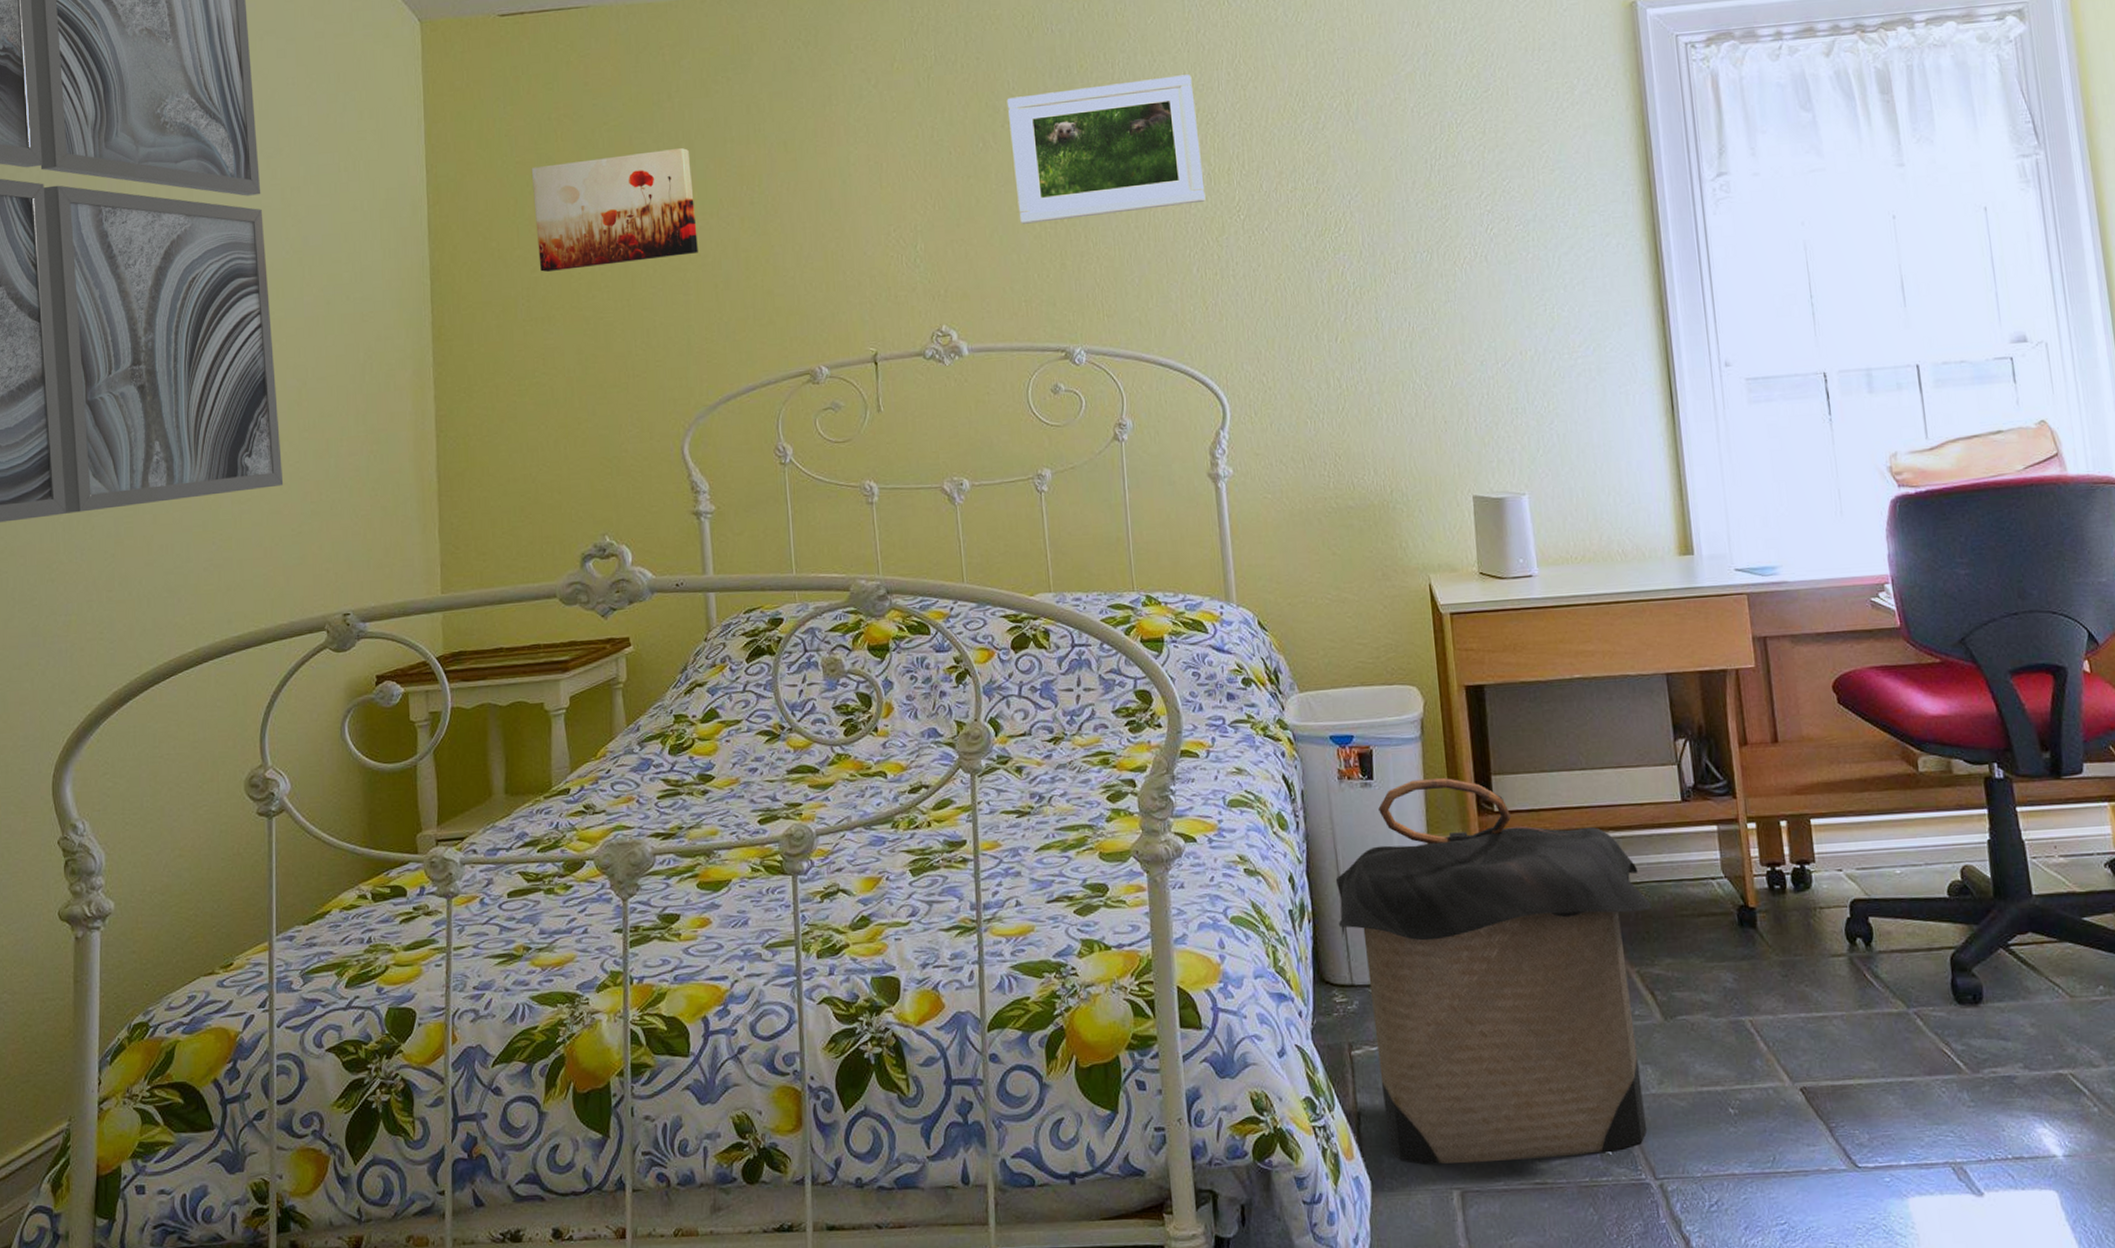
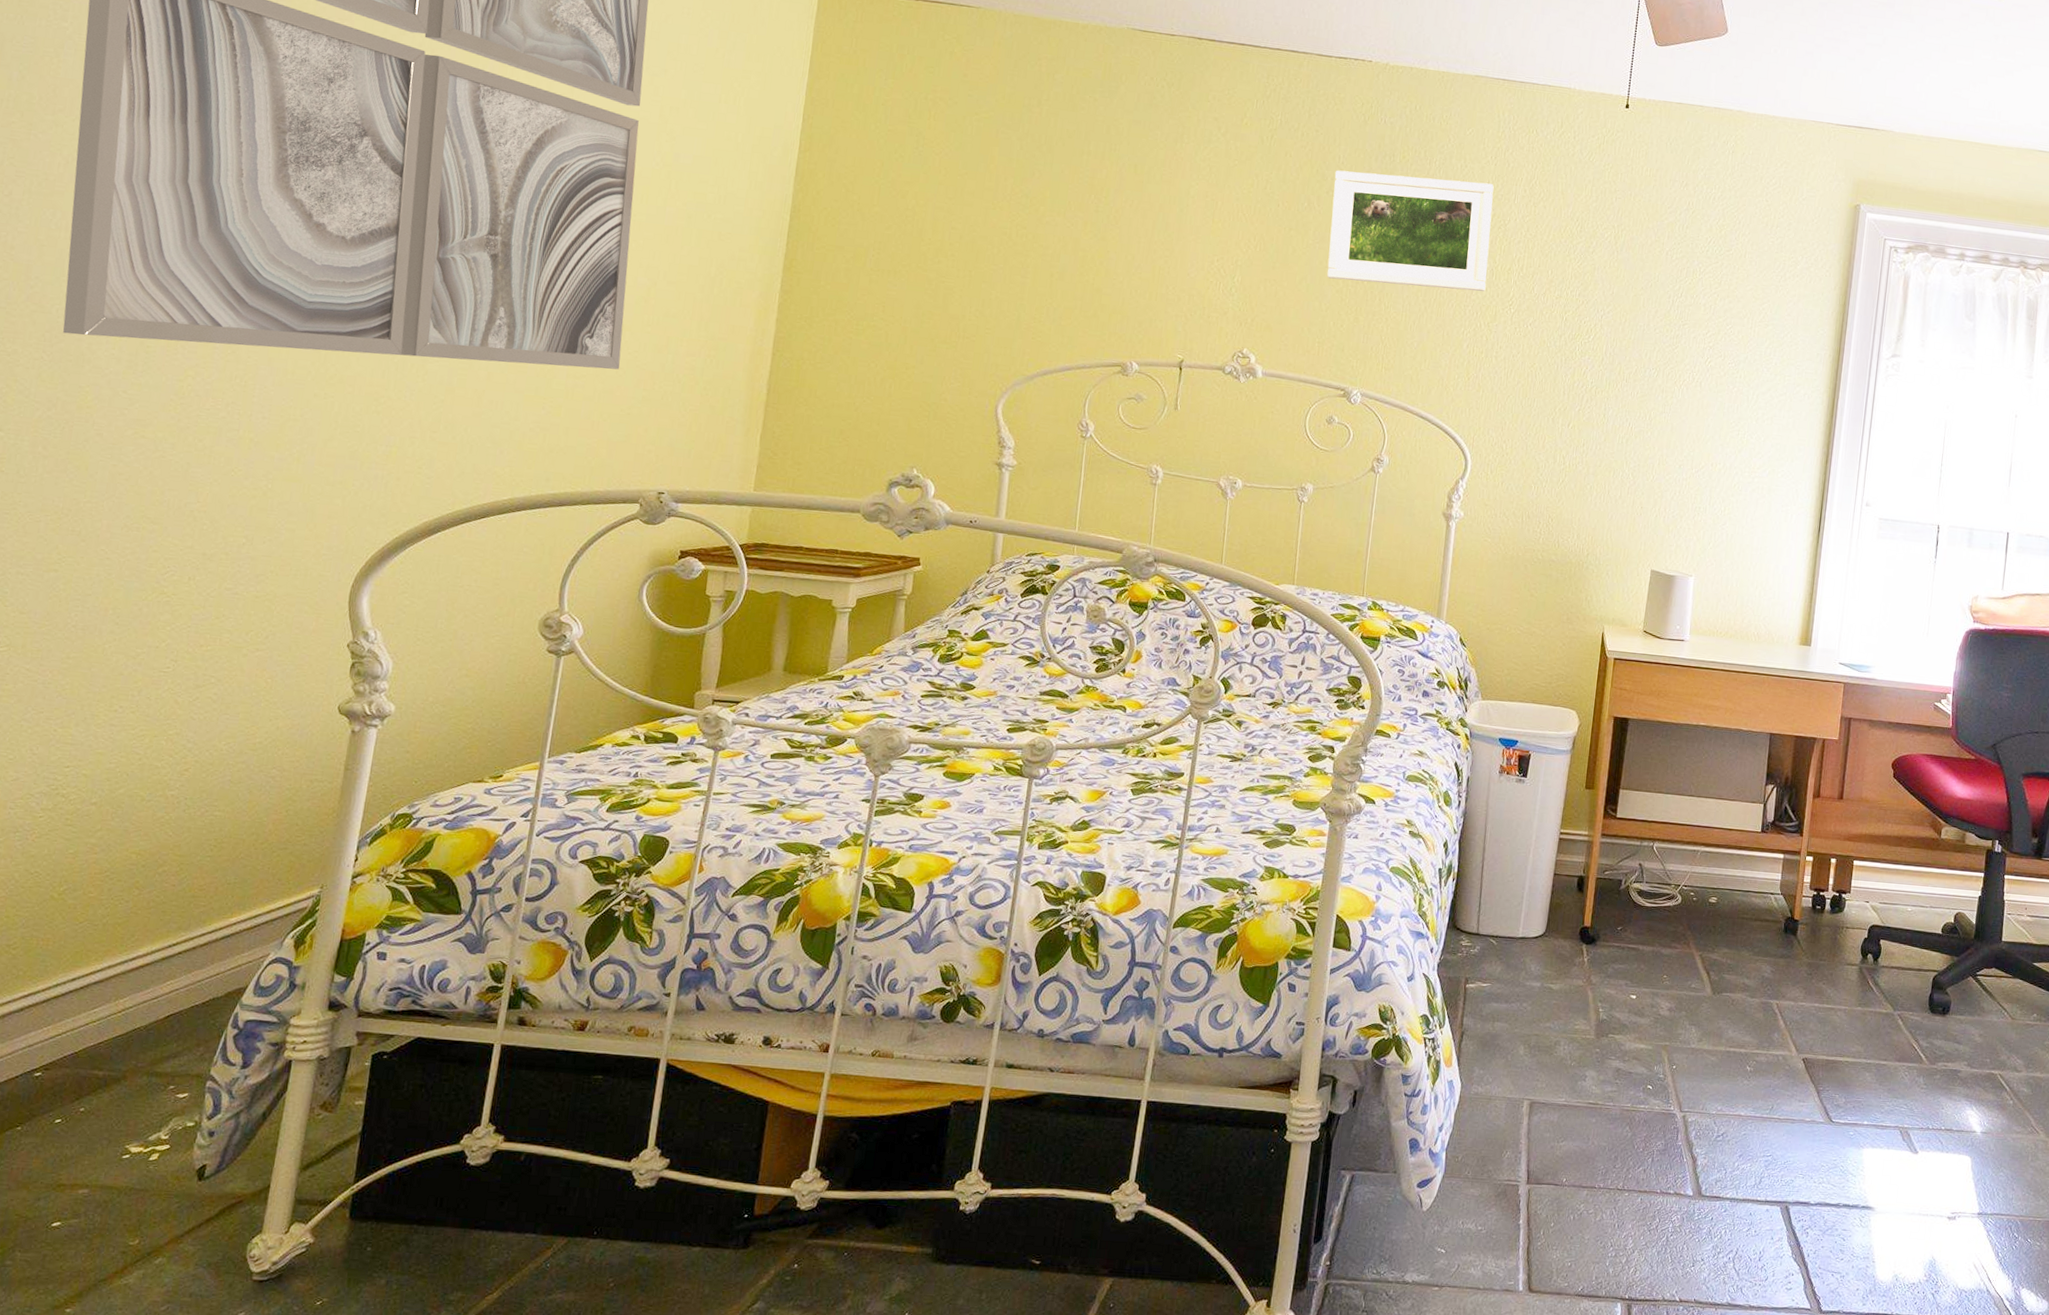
wall art: present [531,148,698,272] -> none [894,137,1049,244]
laundry hamper: present [1335,778,1651,1165] -> none [1477,783,1721,1087]

